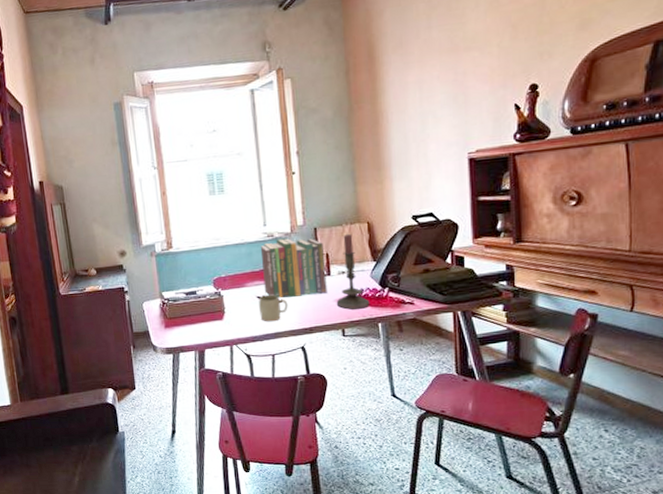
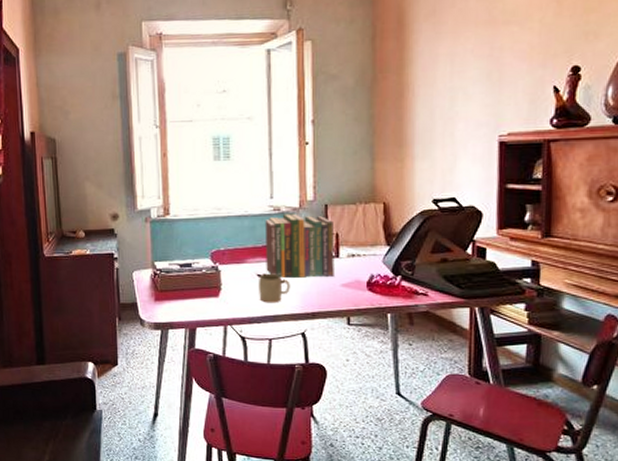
candle: present [336,232,370,310] -> none [343,212,380,296]

